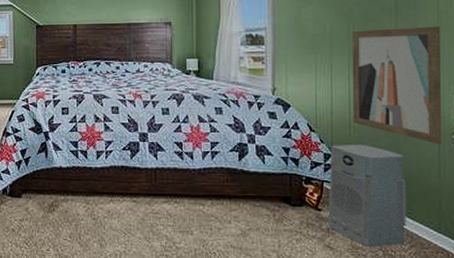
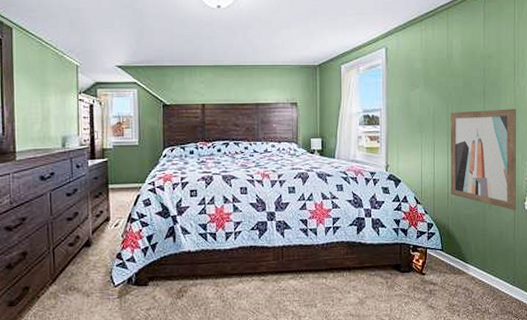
air purifier: present [328,144,406,247] -> none [430,213,490,303]

